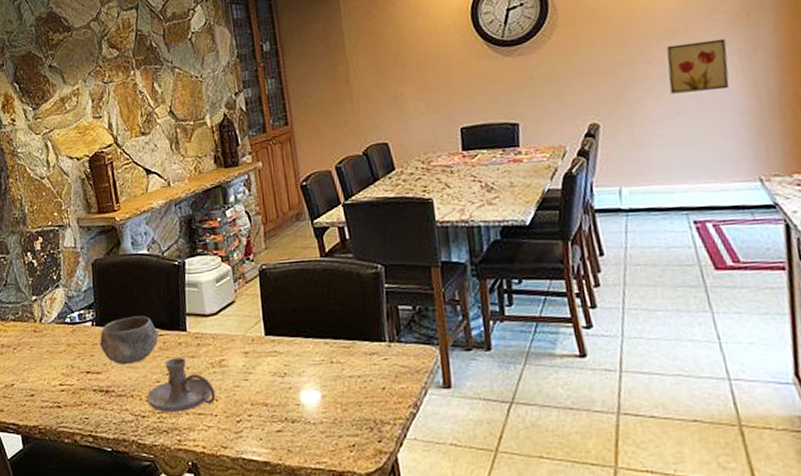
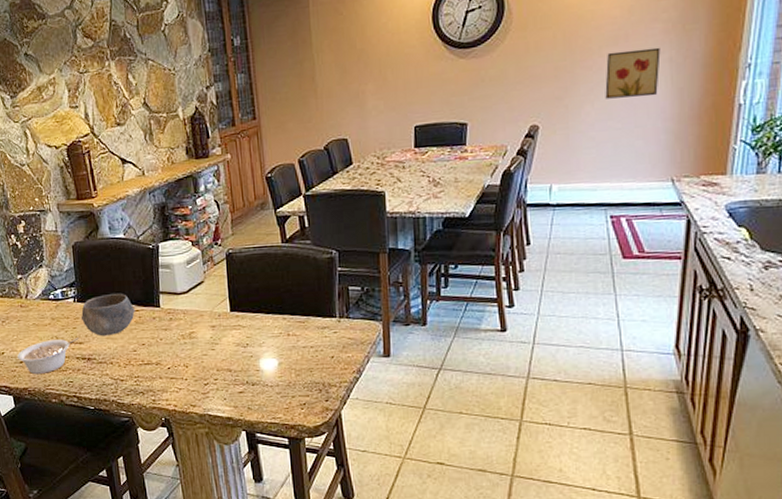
legume: none [28,366,96,410] -> present [17,338,79,375]
candle holder: present [146,357,216,413] -> none [124,330,186,378]

